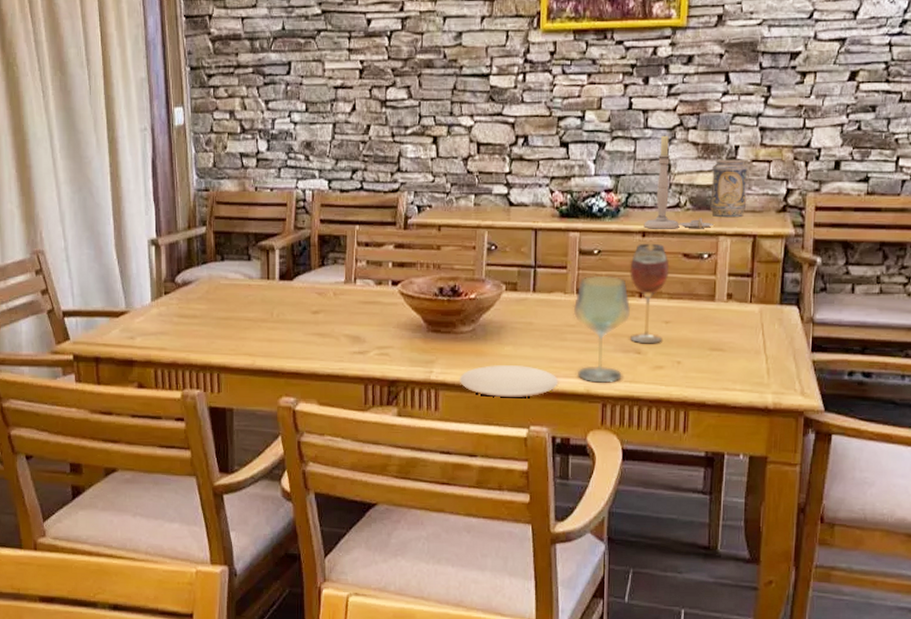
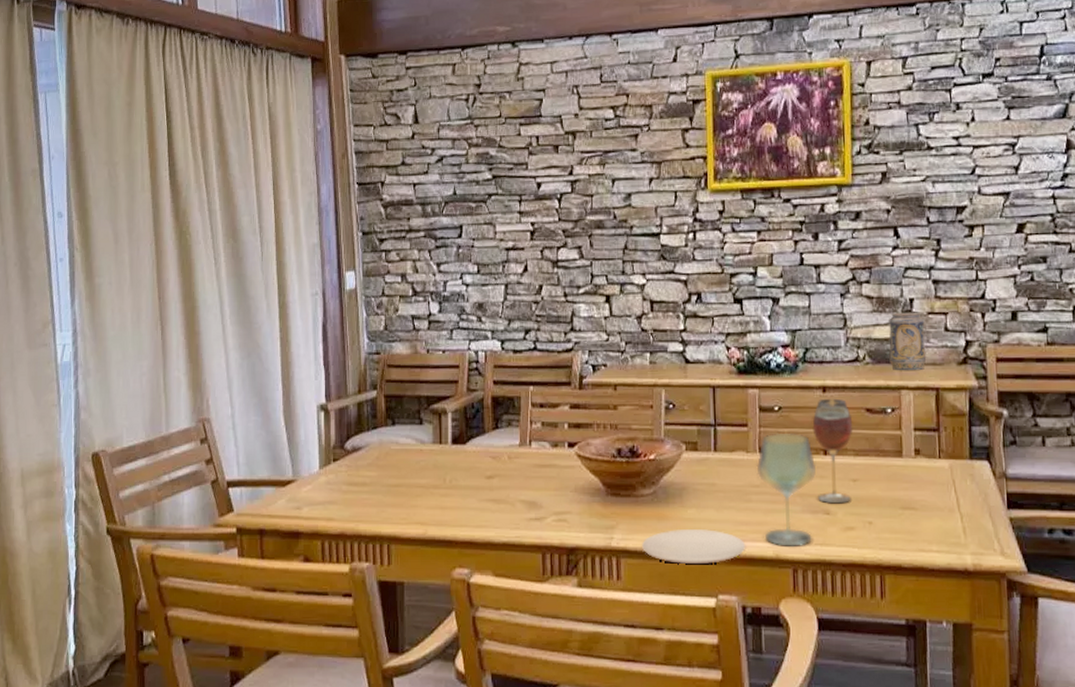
candlestick: present [644,134,714,229] -> none [823,288,894,384]

